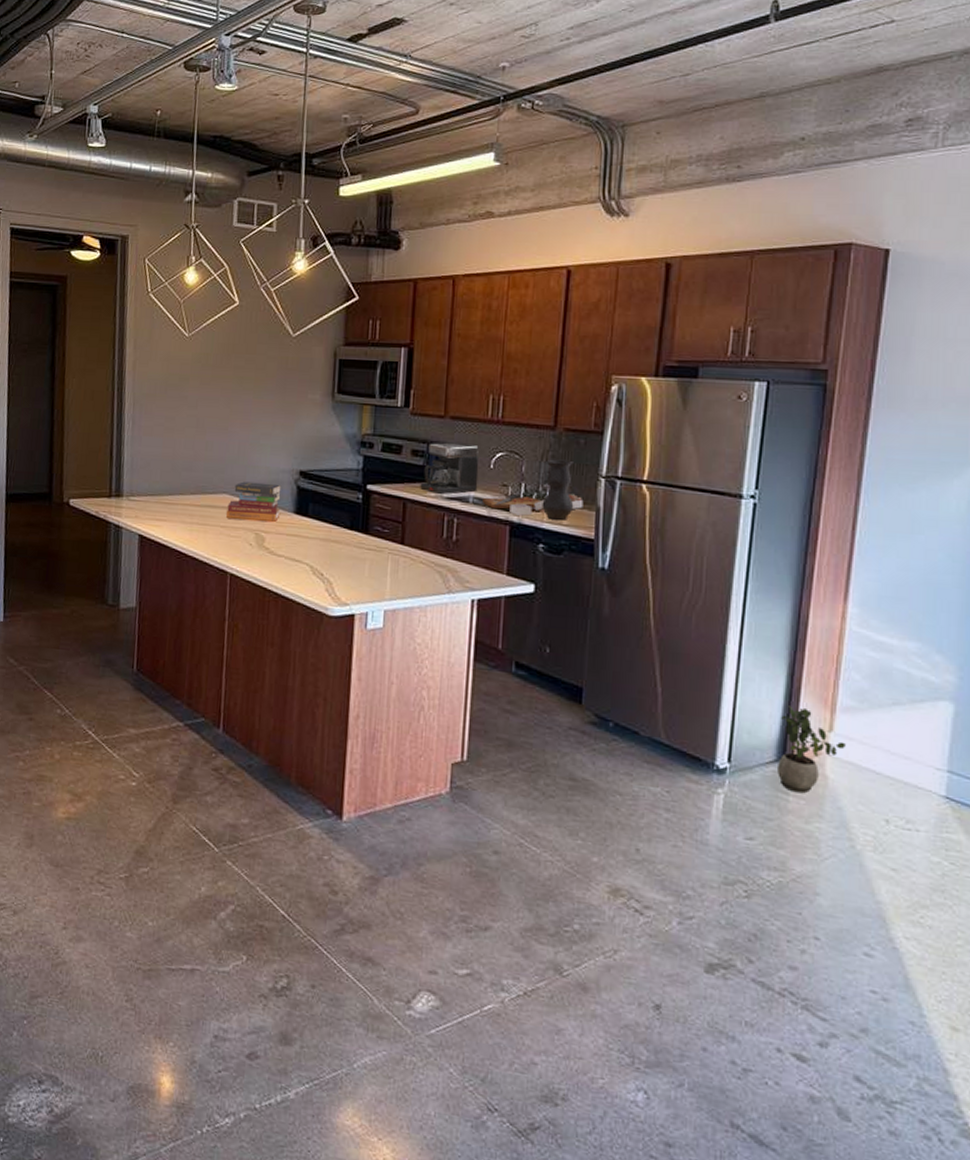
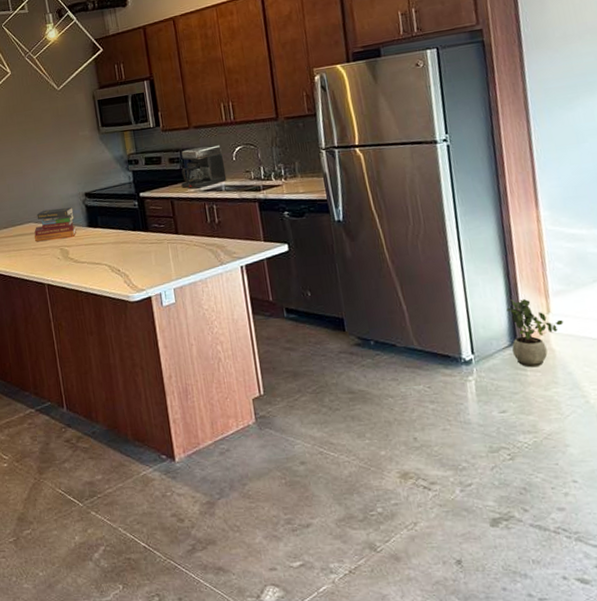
cutting board: present [483,492,584,516] -> none [233,166,313,193]
vase: present [542,459,574,520] -> none [275,141,306,191]

